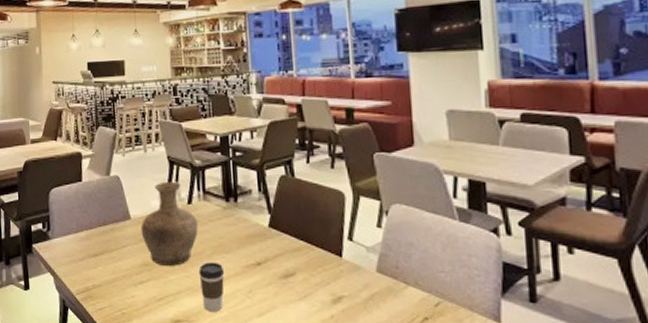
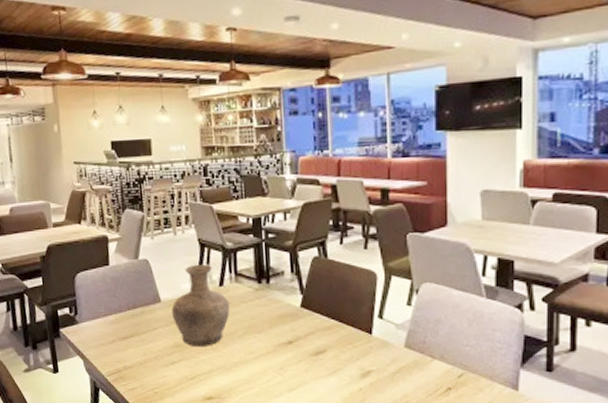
coffee cup: present [198,262,225,312] -> none [230,342,257,388]

